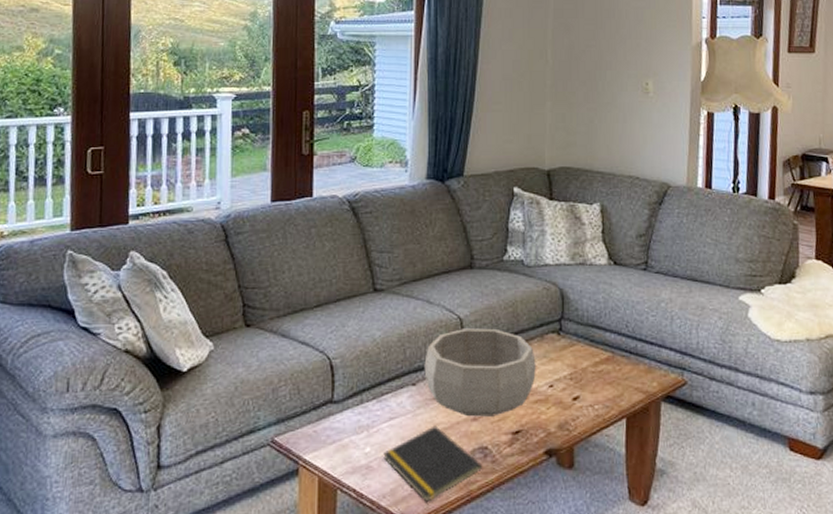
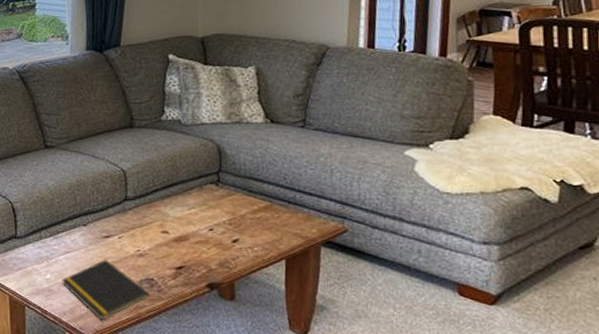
decorative bowl: present [424,328,536,417] -> none [93,179,196,254]

